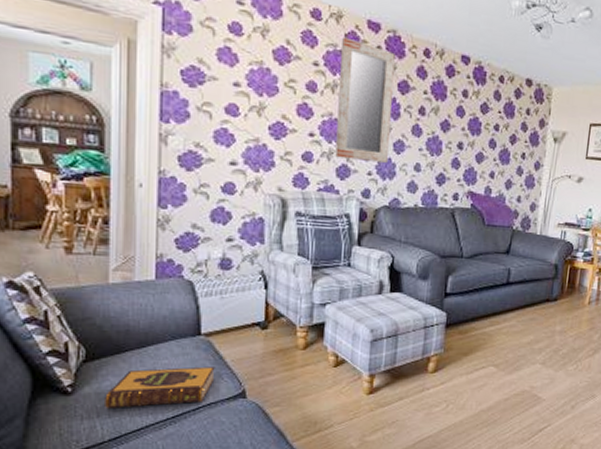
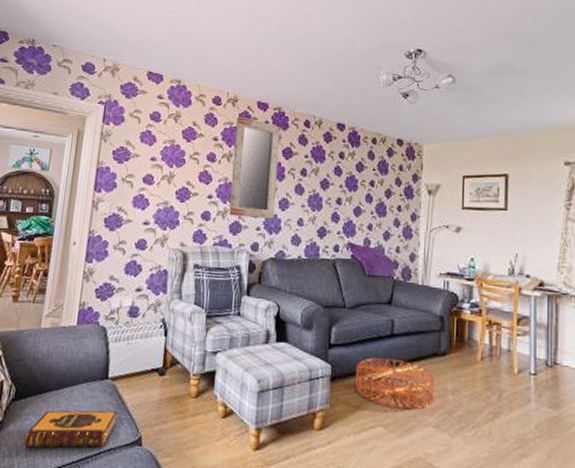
basket: none [469,305,545,350] -> present [355,358,435,410]

